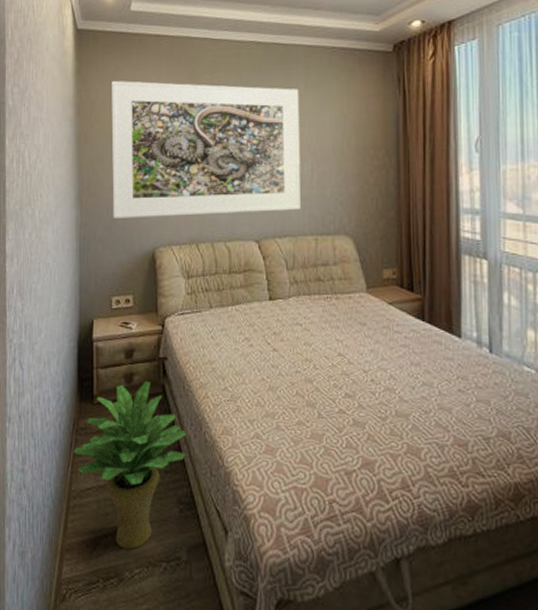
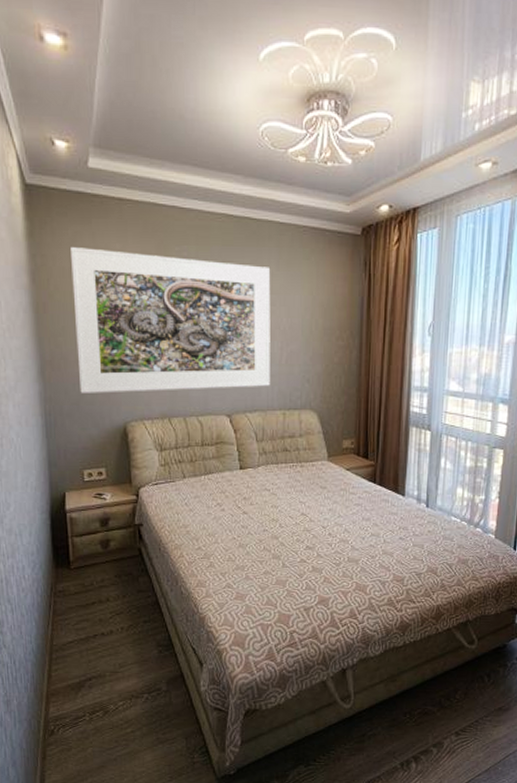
potted plant: present [73,381,187,550] -> none [53,546,164,687]

